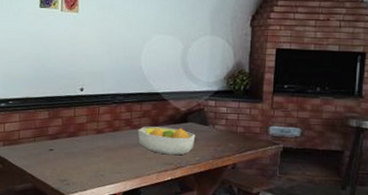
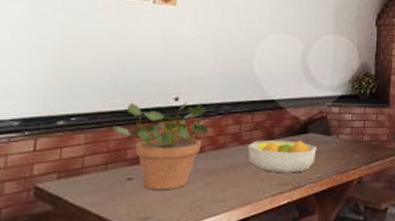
potted plant: none [38,91,109,160] -> present [113,101,212,190]

